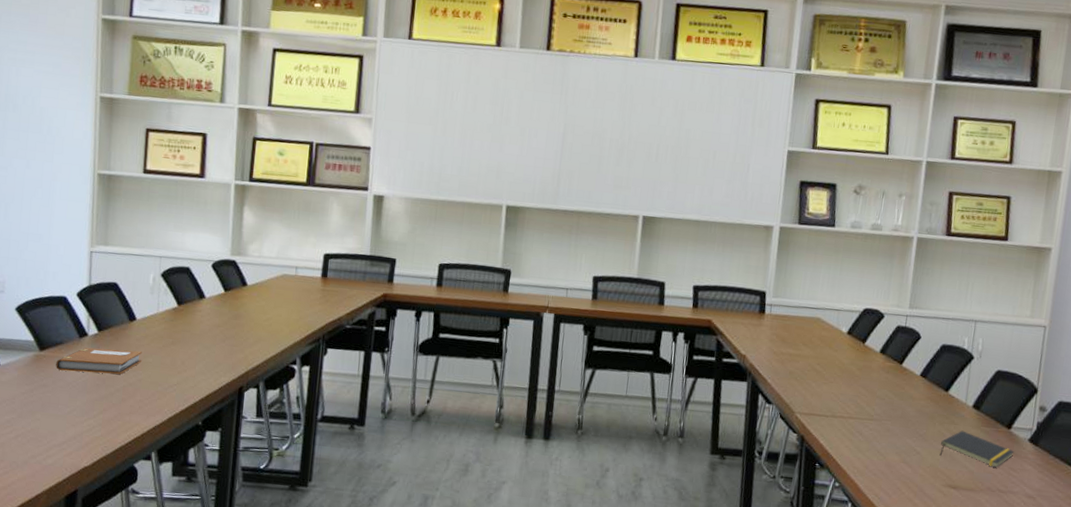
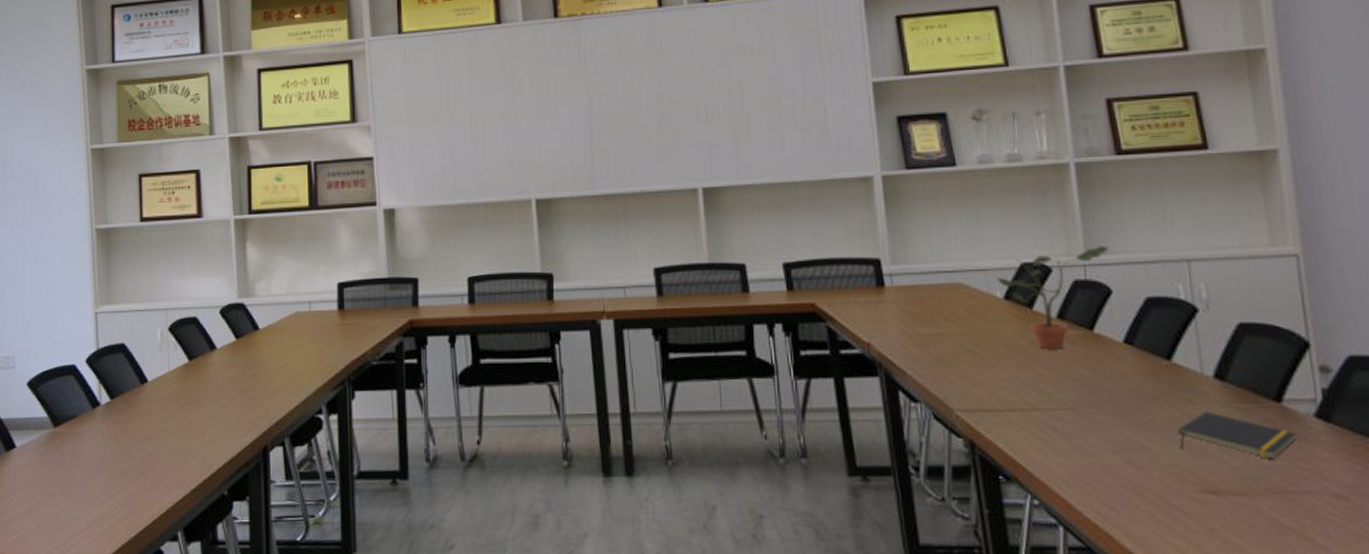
notebook: present [56,348,143,374] -> none [71,416,158,447]
potted plant: none [845,302,926,376] -> present [997,246,1109,350]

